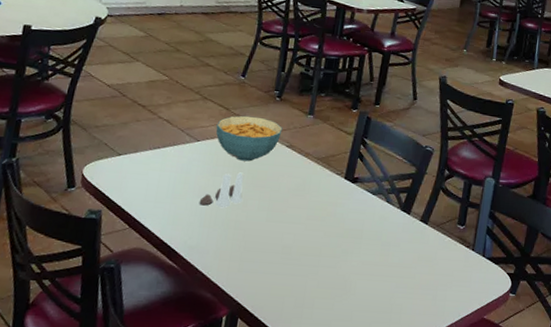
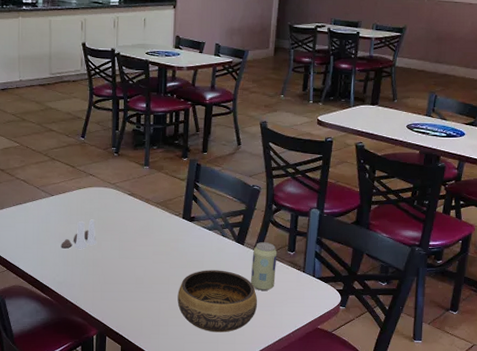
cereal bowl: present [215,115,283,162] -> none [66,171,123,210]
bowl: none [327,241,420,320] -> present [177,270,258,333]
beverage can: none [413,212,446,270] -> present [250,242,277,291]

